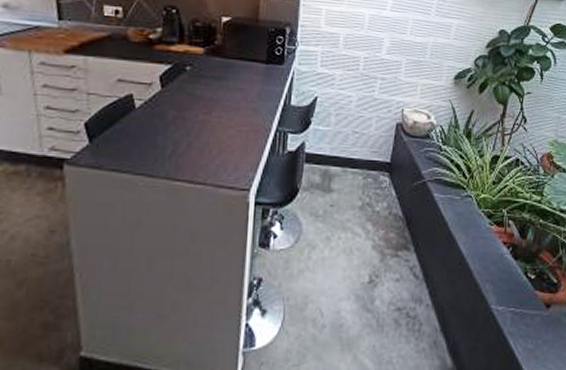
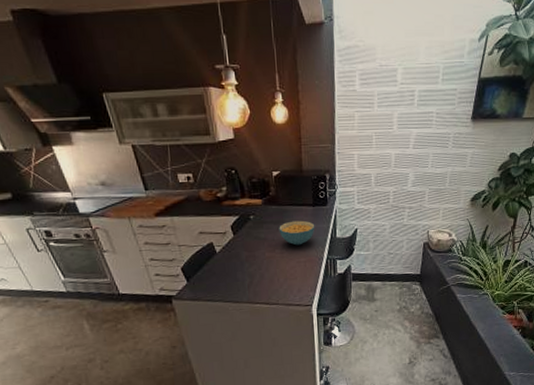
cereal bowl: none [220,78,266,110] -> present [279,220,315,246]

